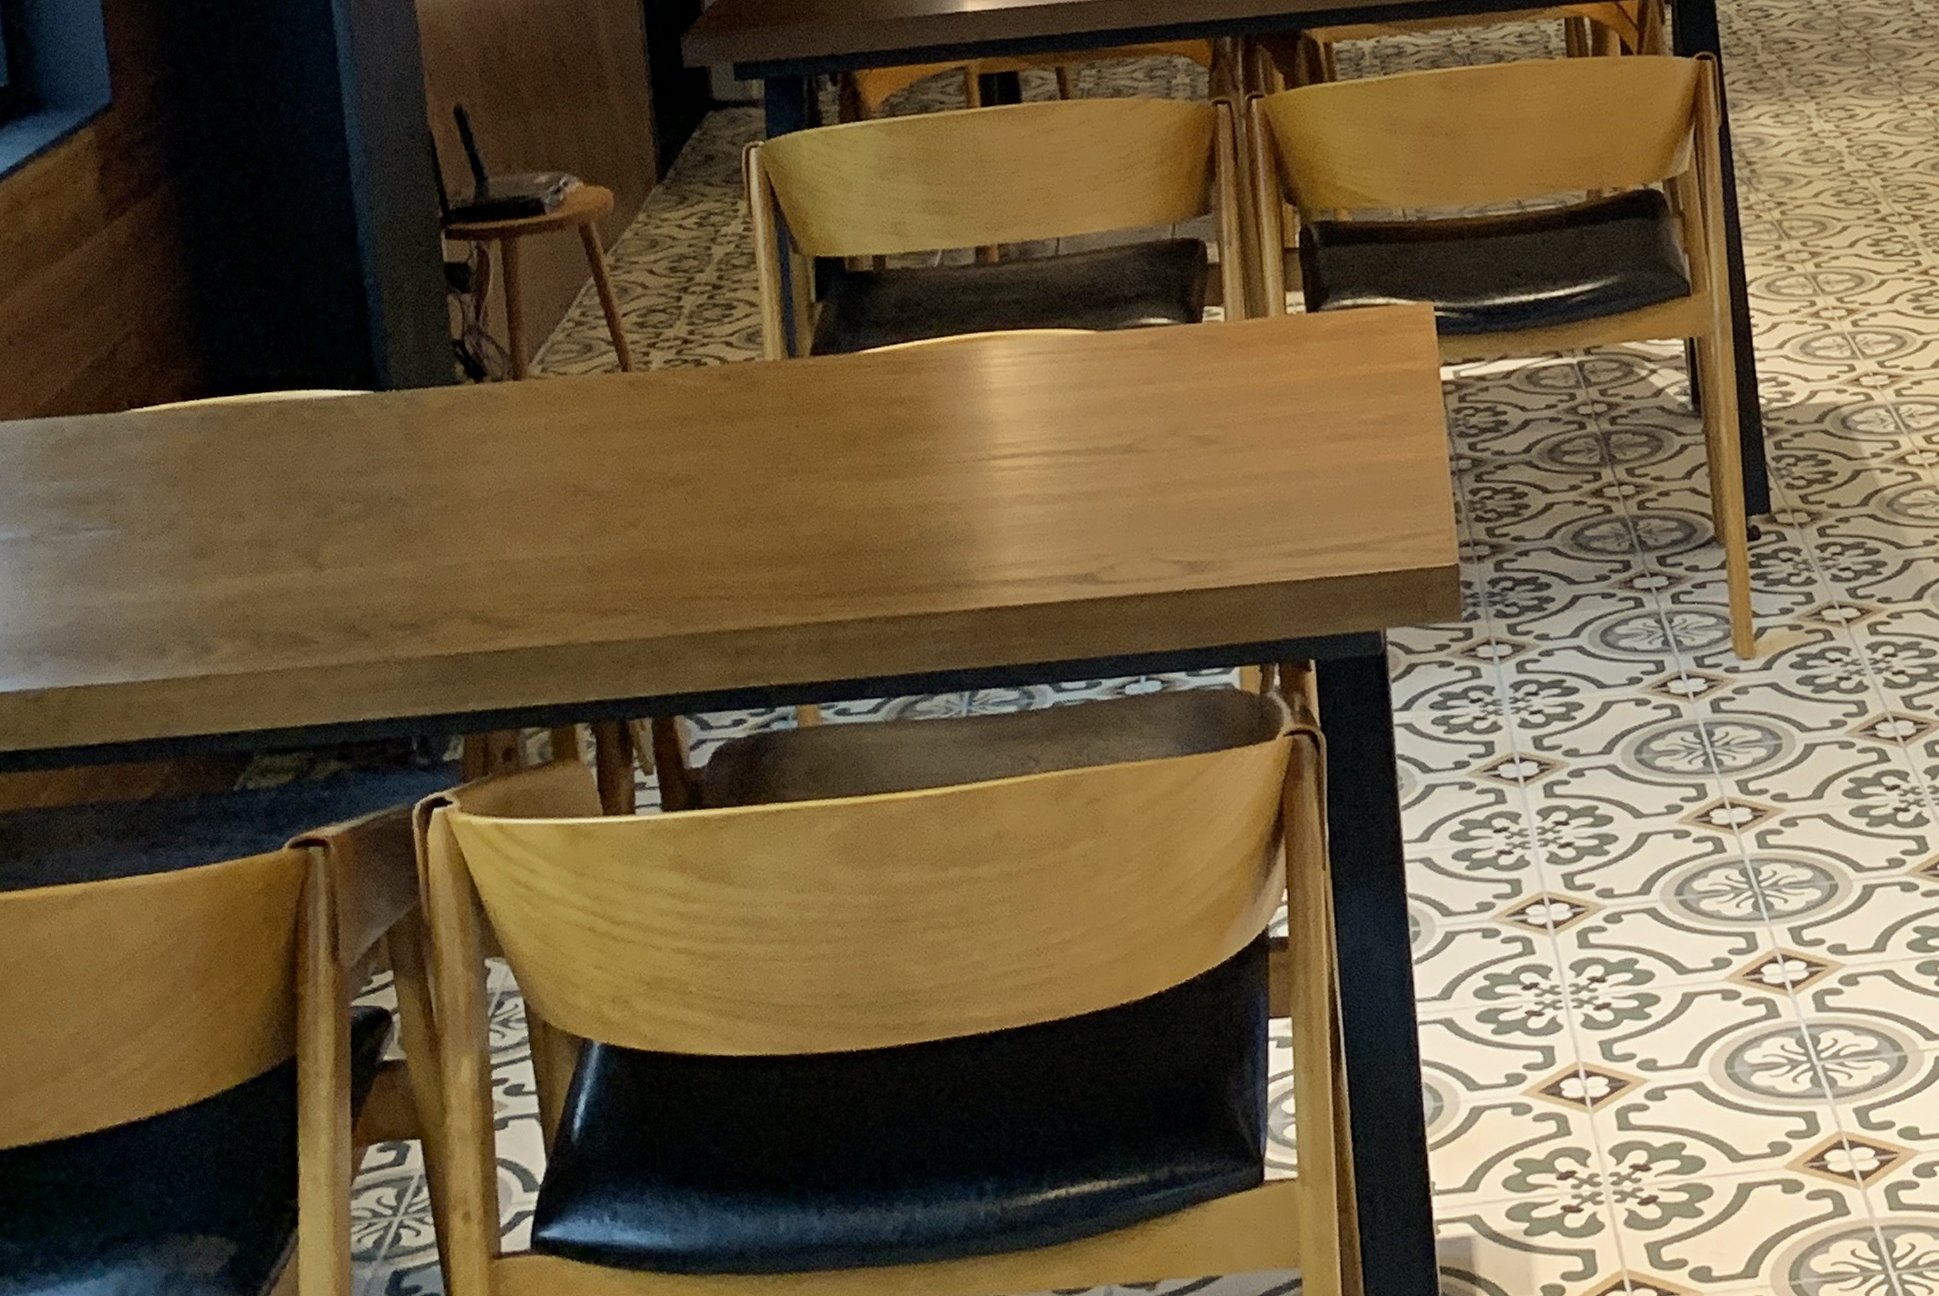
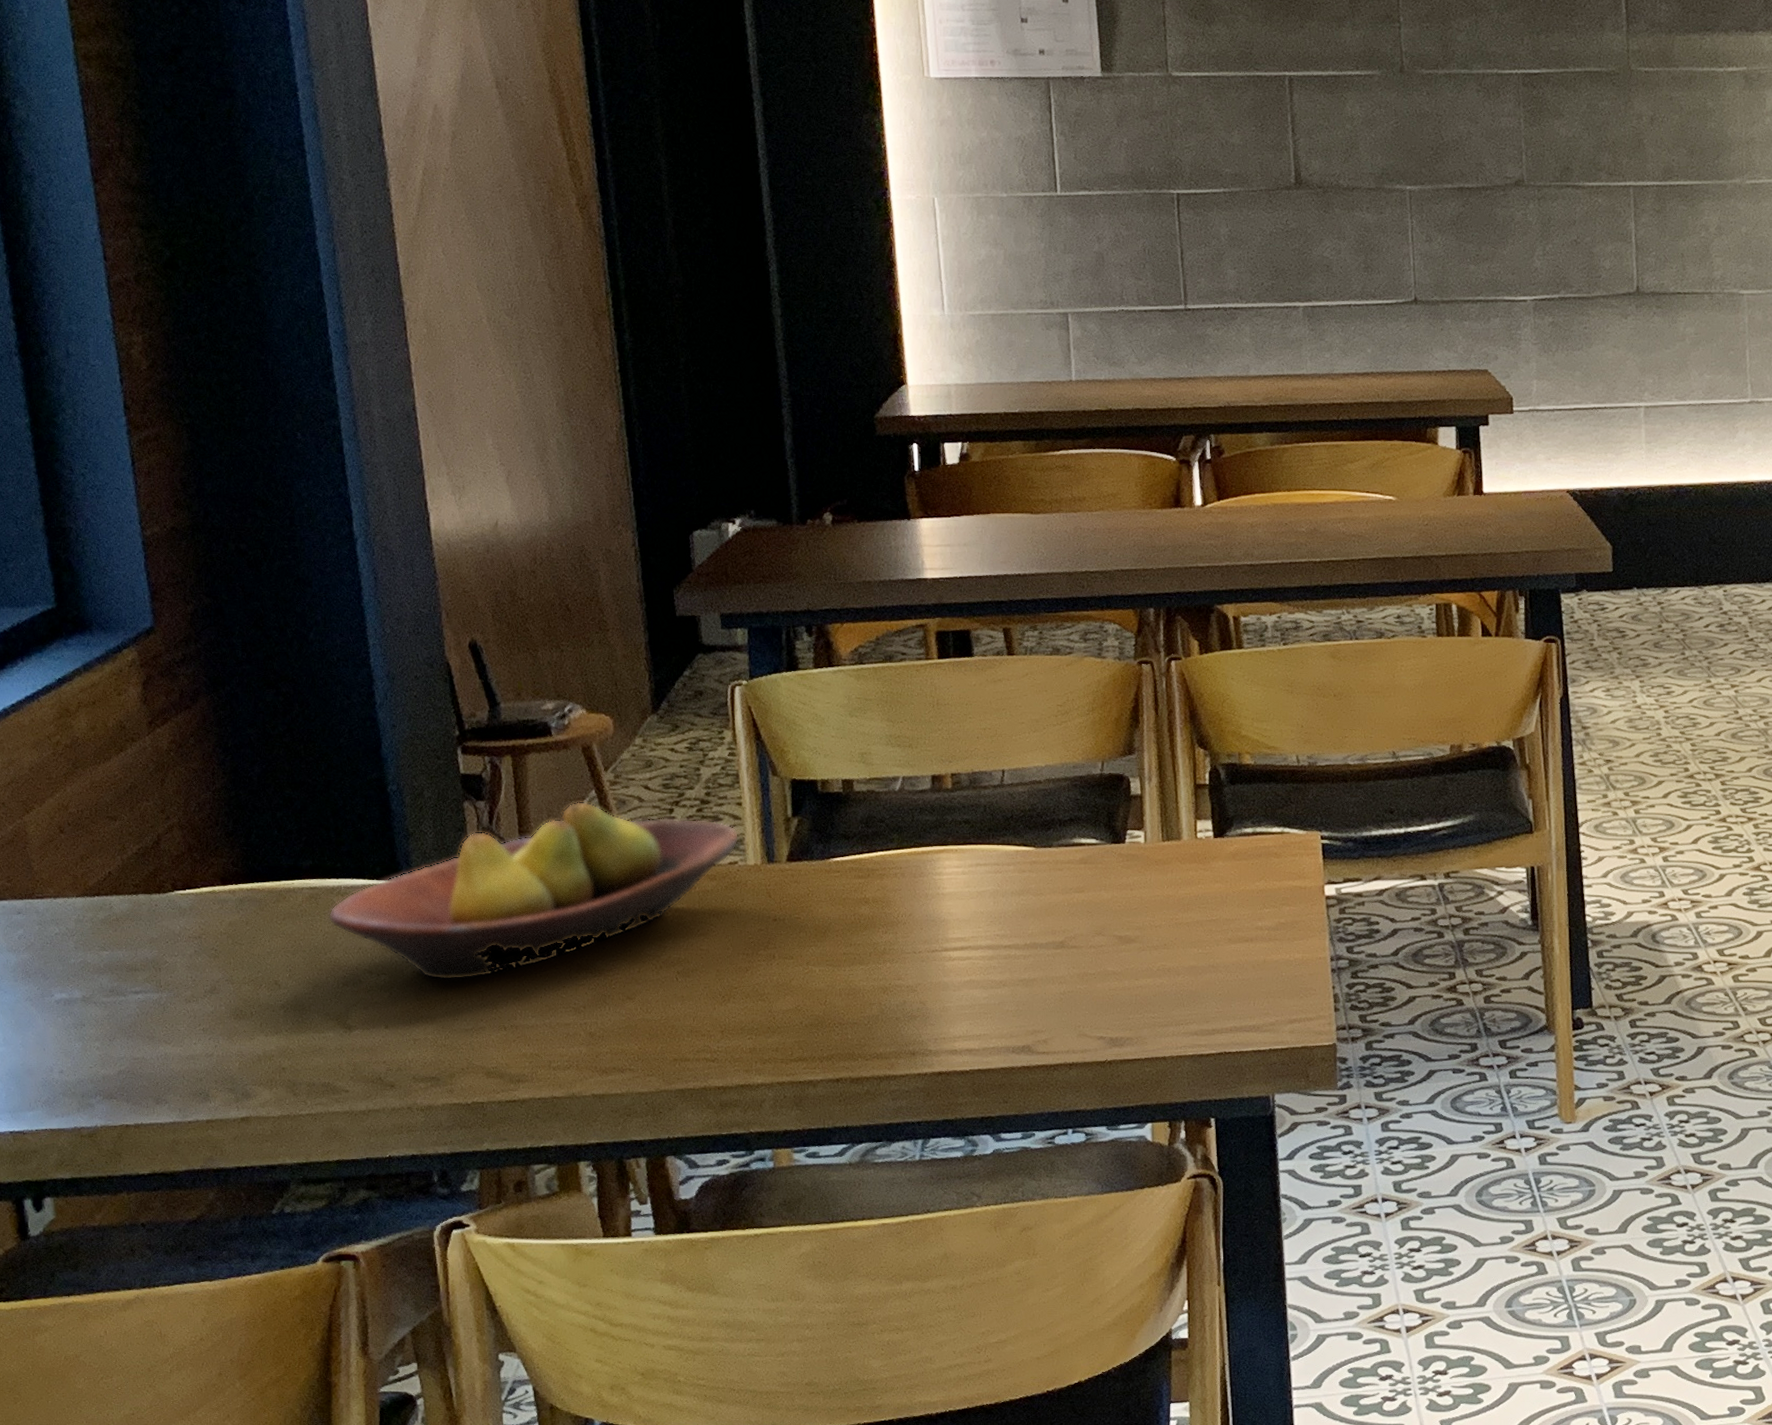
fruit bowl: none [297,290,756,509] -> present [328,801,739,981]

